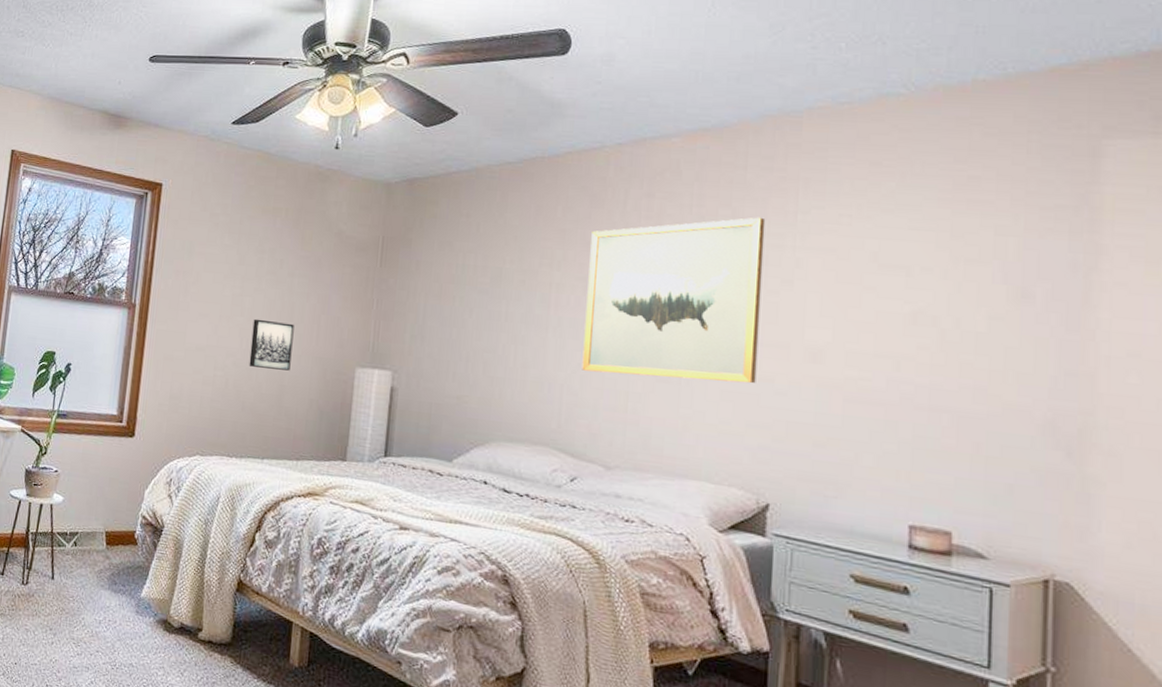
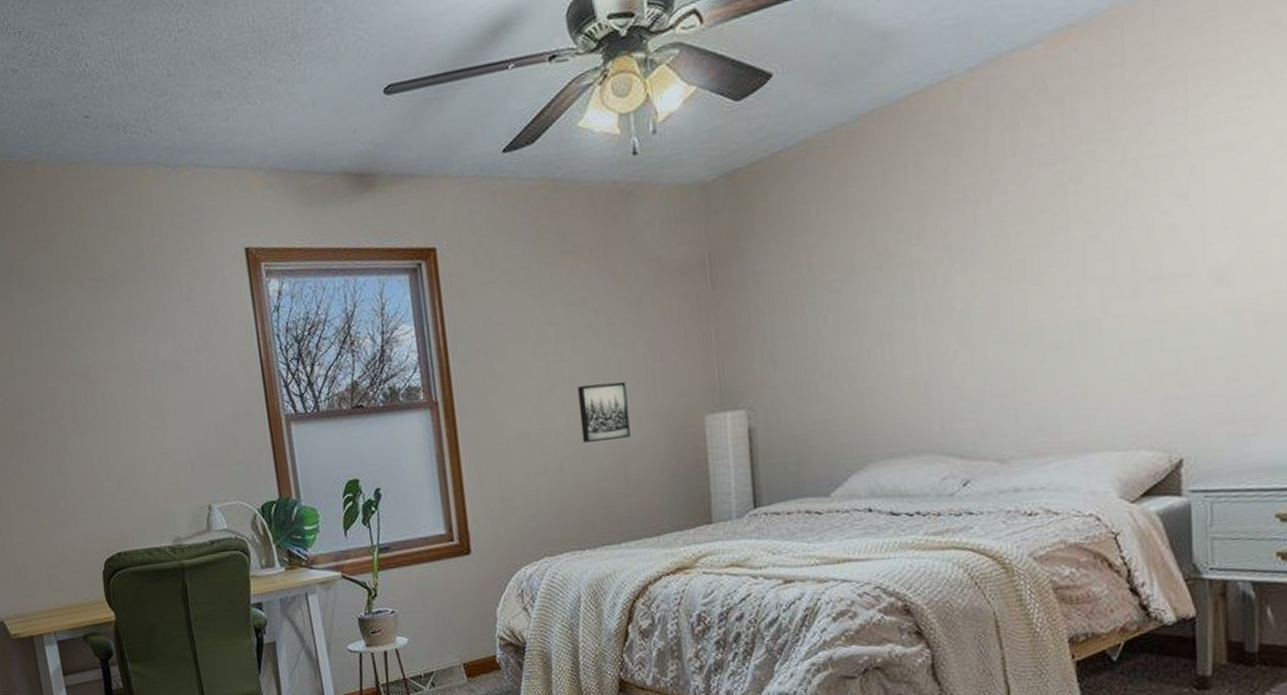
wall art: present [582,217,766,384] -> none [951,123,1157,357]

